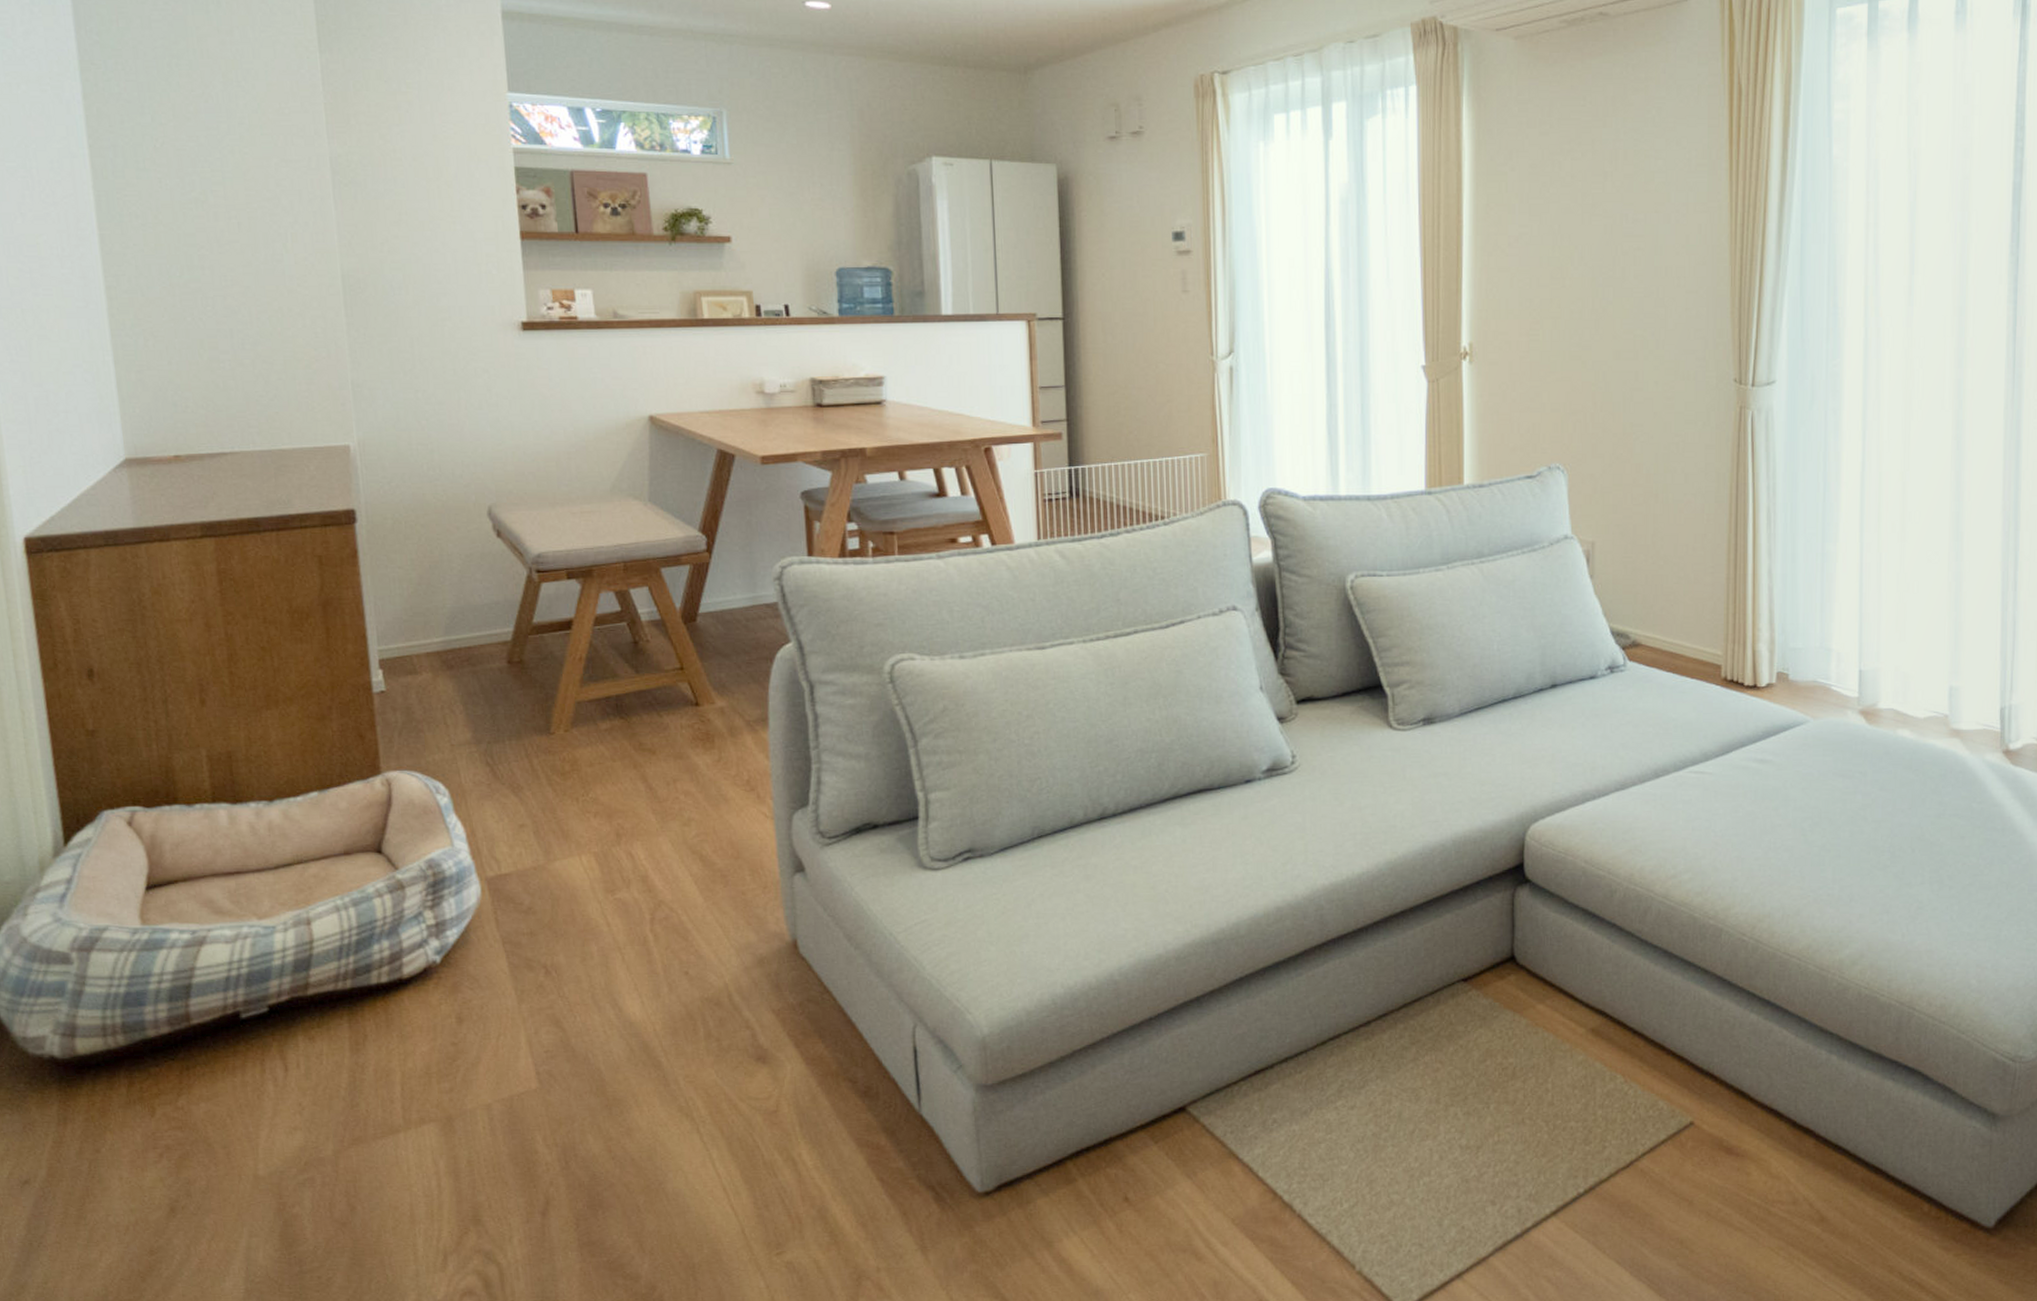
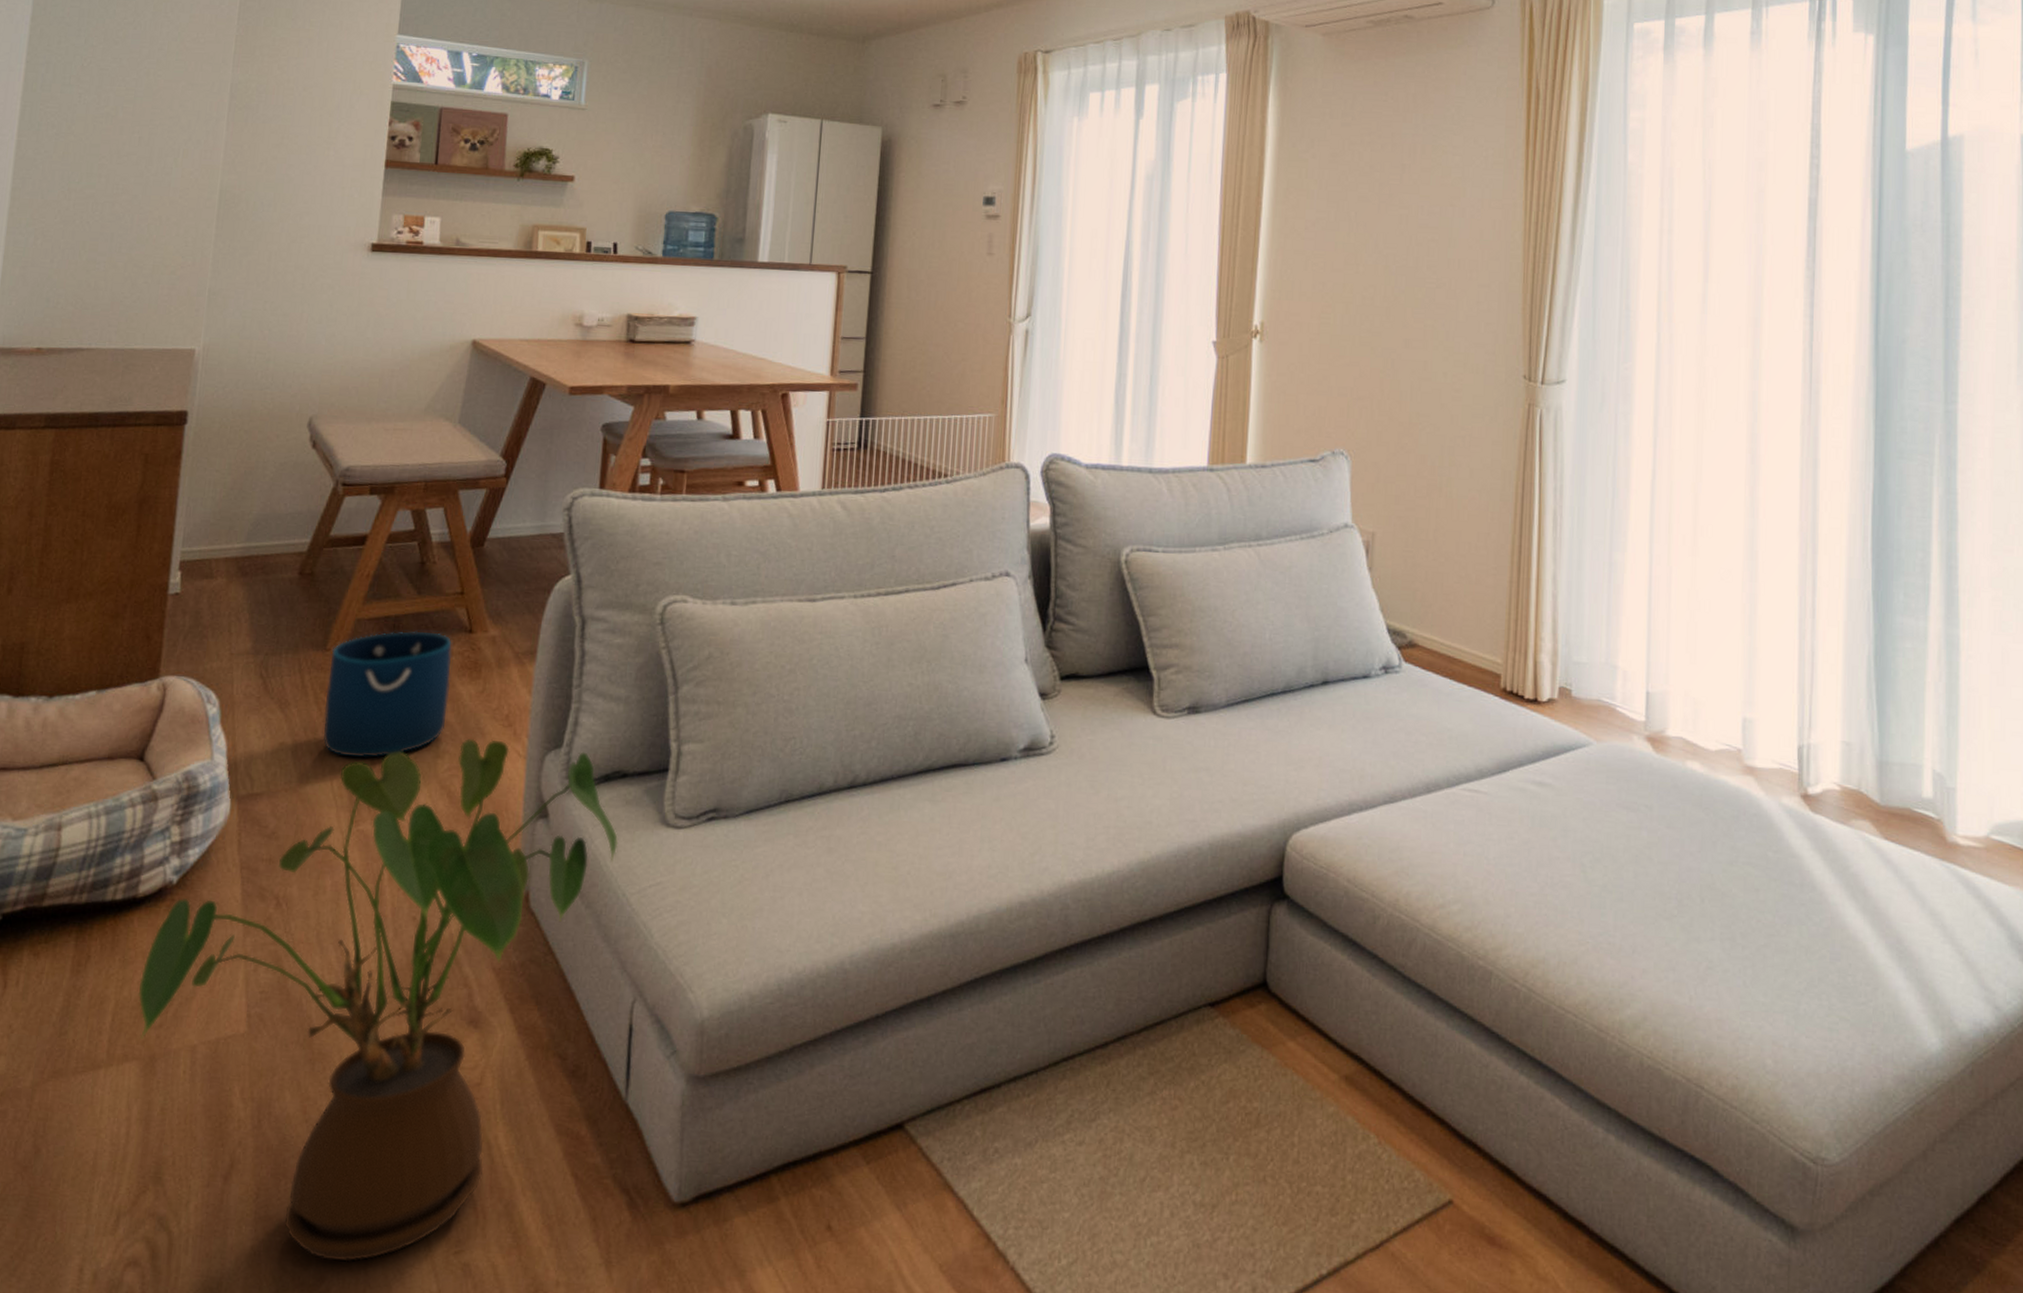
house plant: none [421,804,879,1272] -> present [138,738,619,1262]
bucket: none [556,708,687,832] -> present [323,630,452,758]

